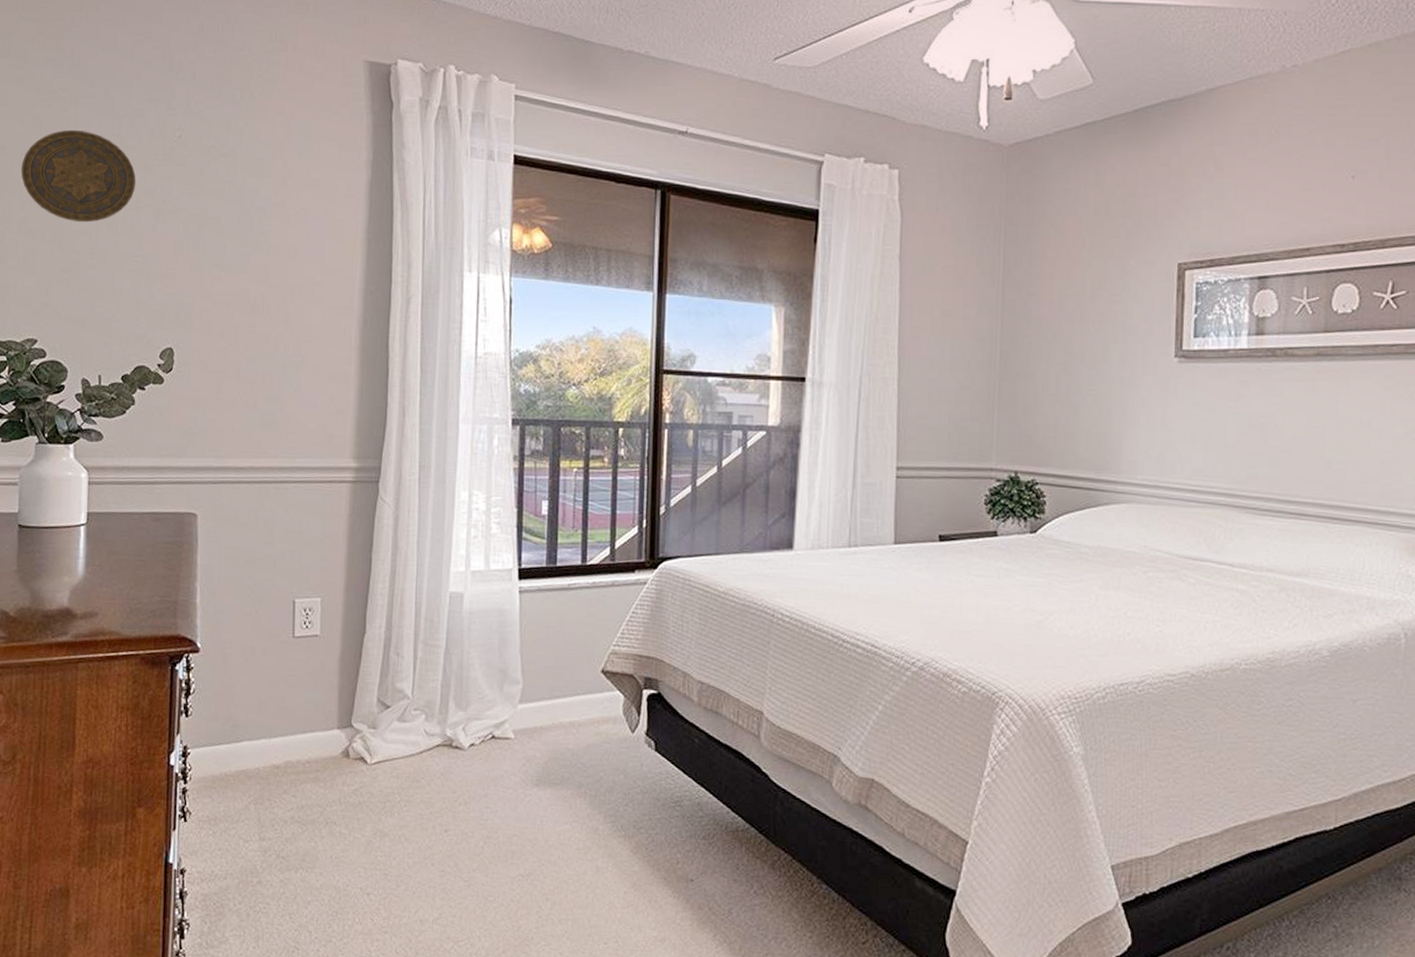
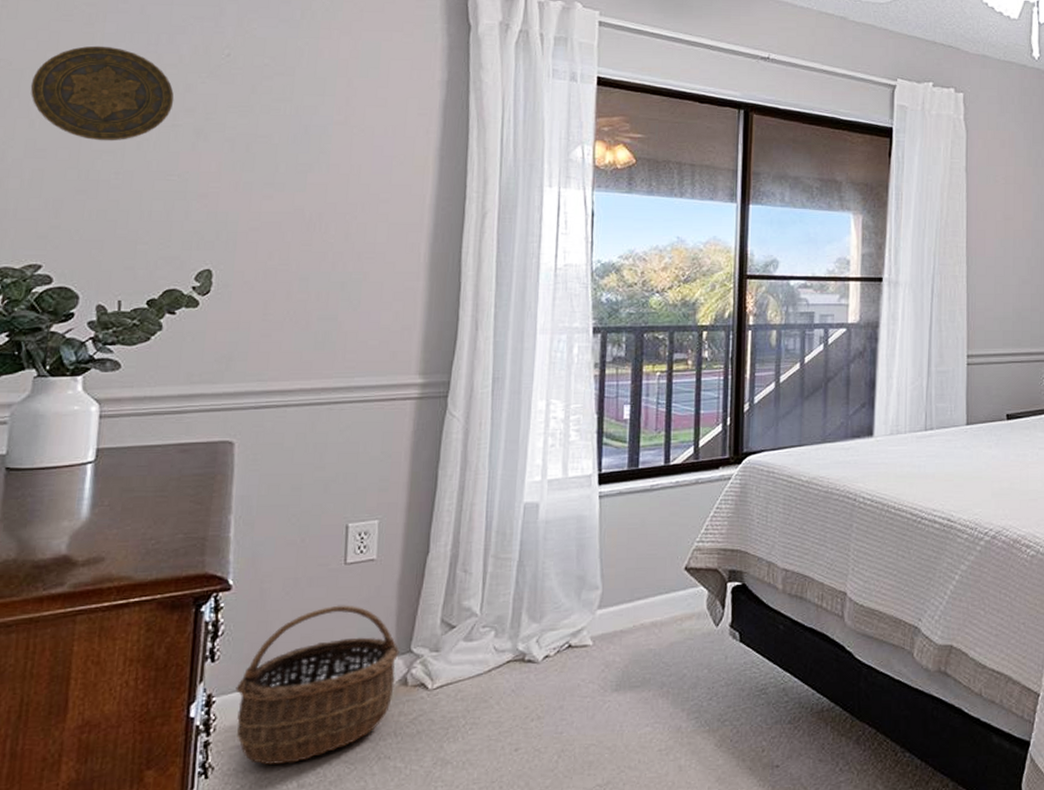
wicker basket: none [206,675,342,818] -> present [235,605,400,766]

